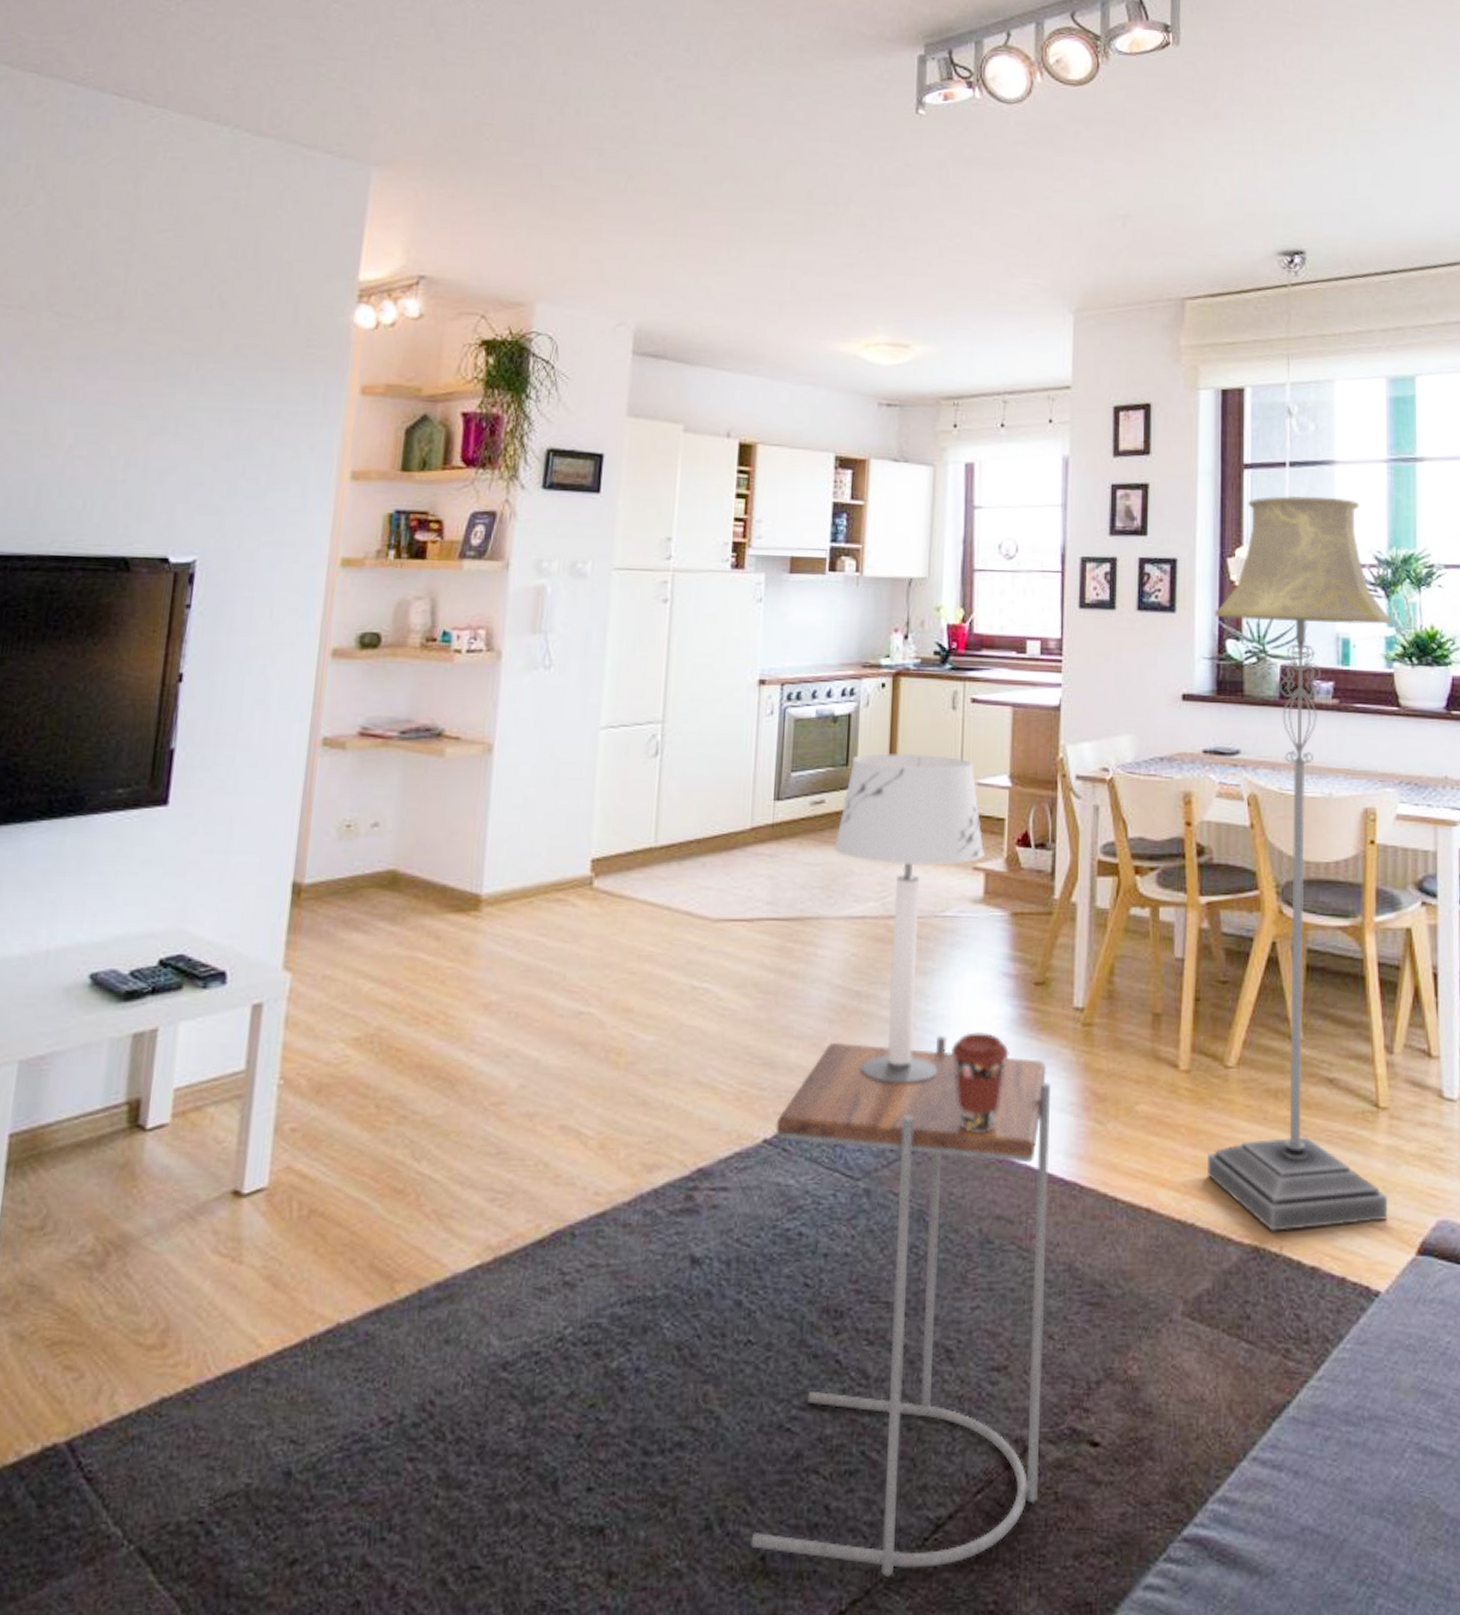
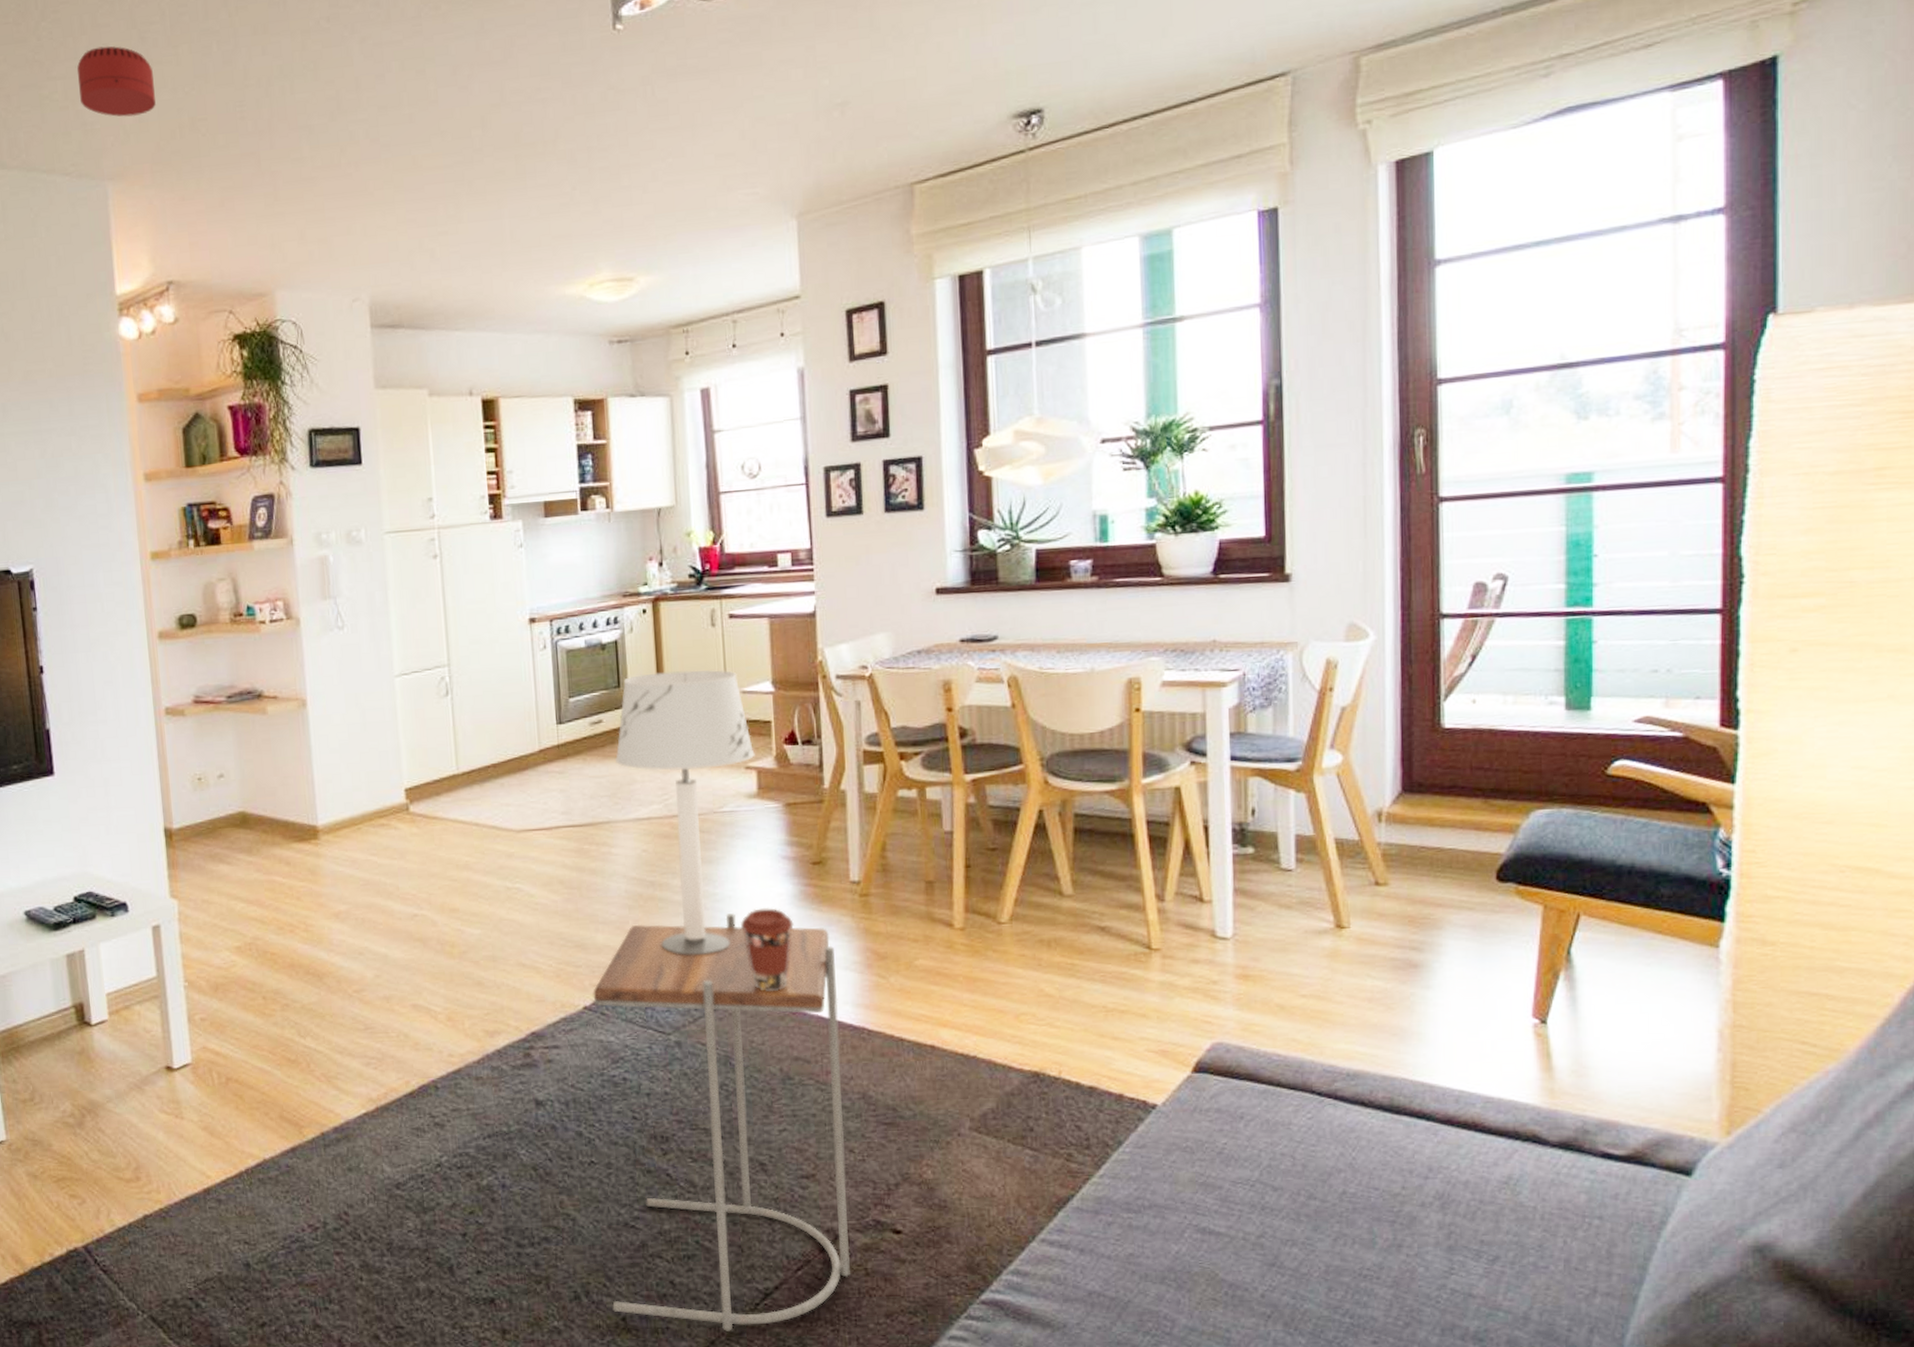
smoke detector: none [360,37,444,109] -> present [77,46,157,117]
floor lamp: present [1208,495,1391,1231] -> none [964,371,1163,1059]

